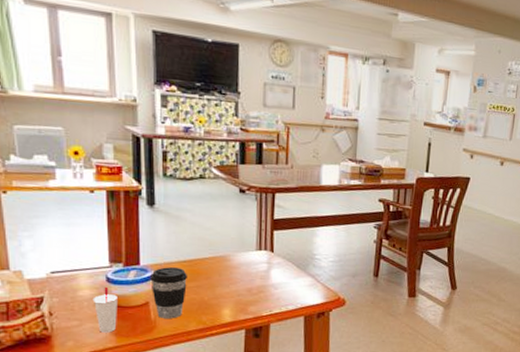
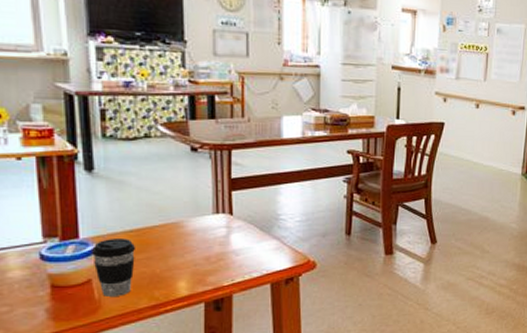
cup: present [92,286,119,333] -> none [24,265,56,318]

